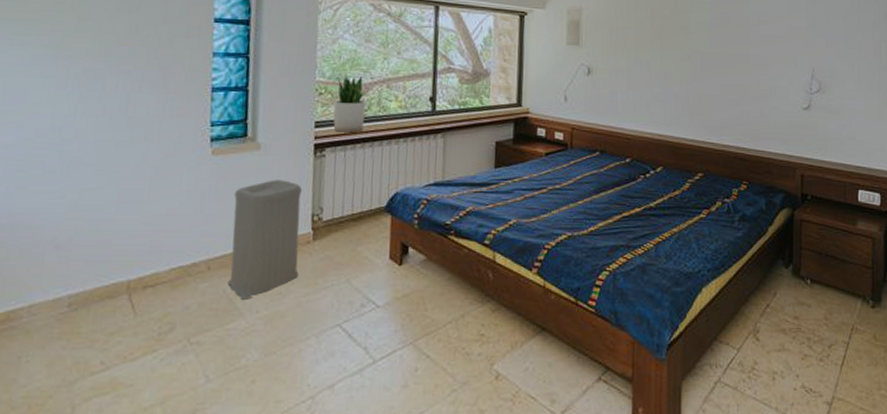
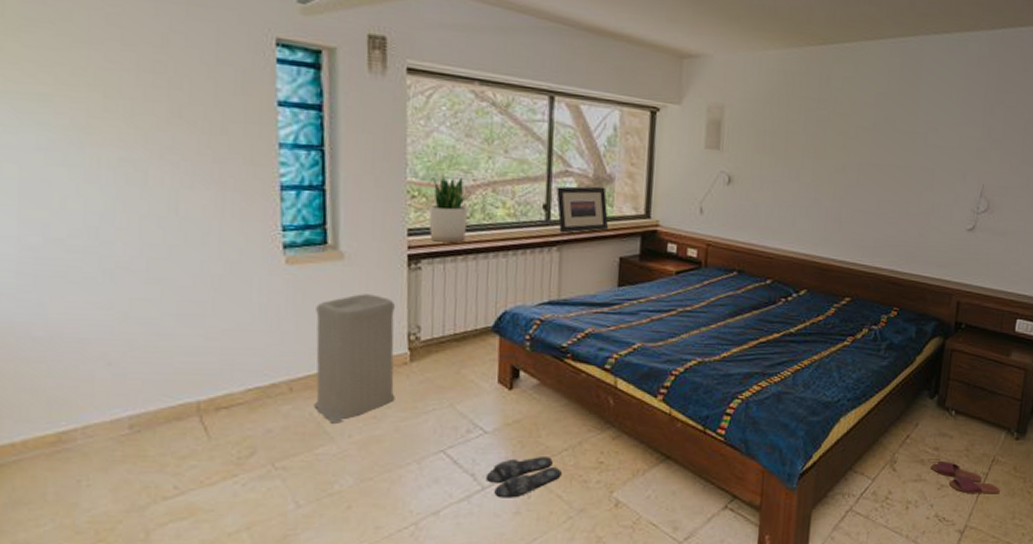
slippers: none [378,330,446,371] -> present [487,457,562,498]
picture frame: none [441,80,485,122] -> present [556,186,608,233]
slippers: none [792,331,863,364] -> present [930,461,1000,494]

